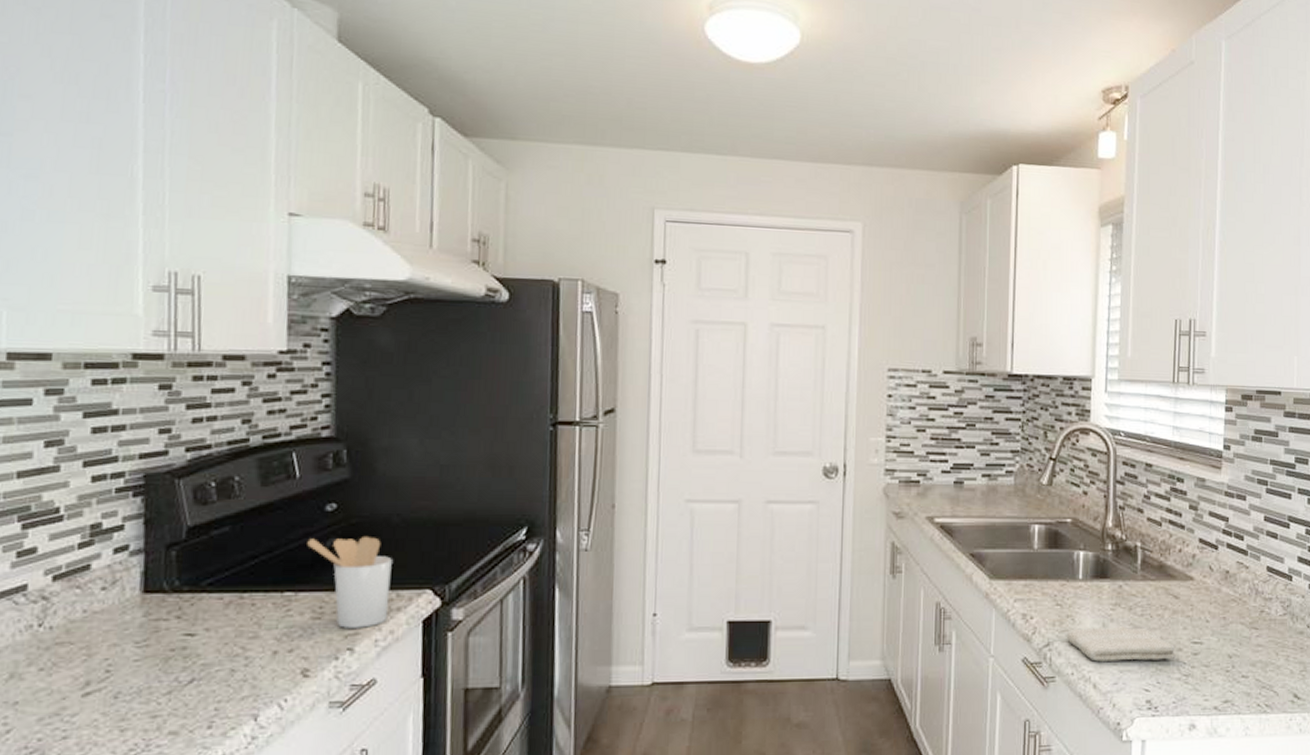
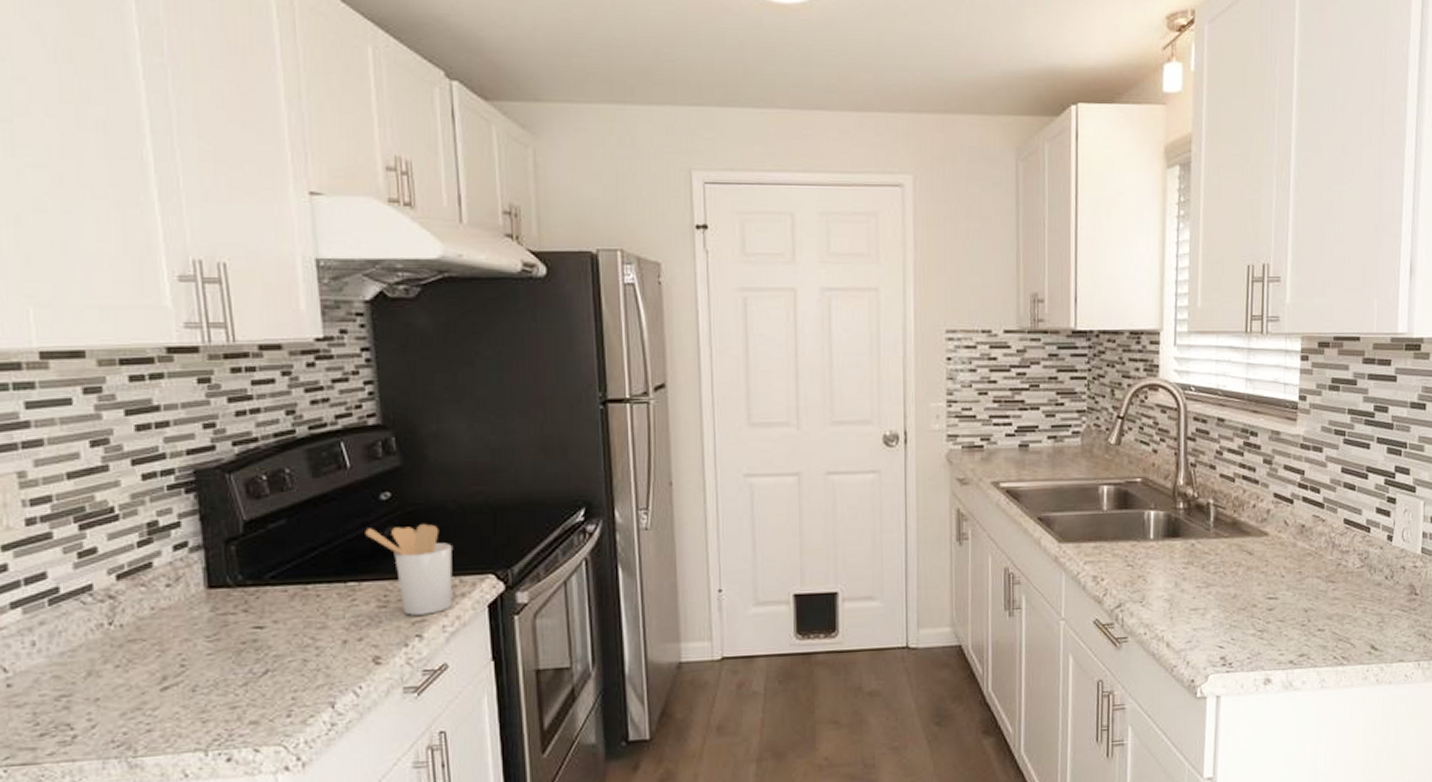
washcloth: present [1066,626,1176,662] -> none [1138,585,1250,621]

